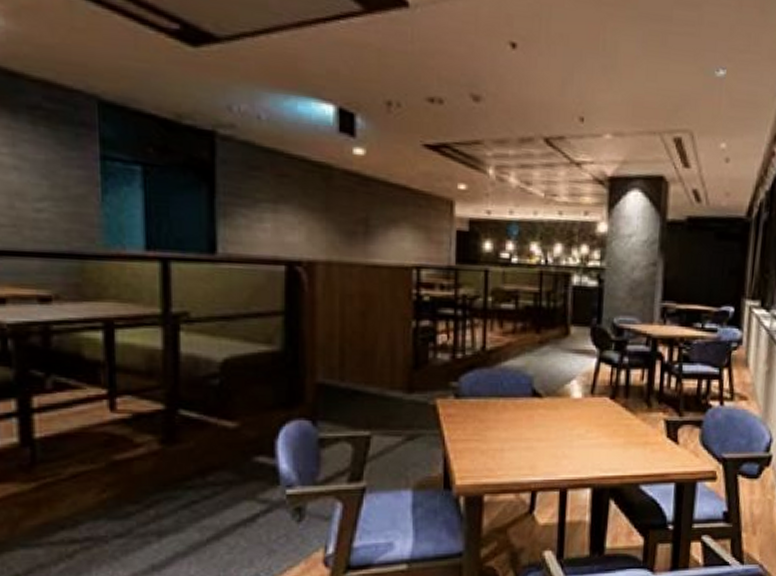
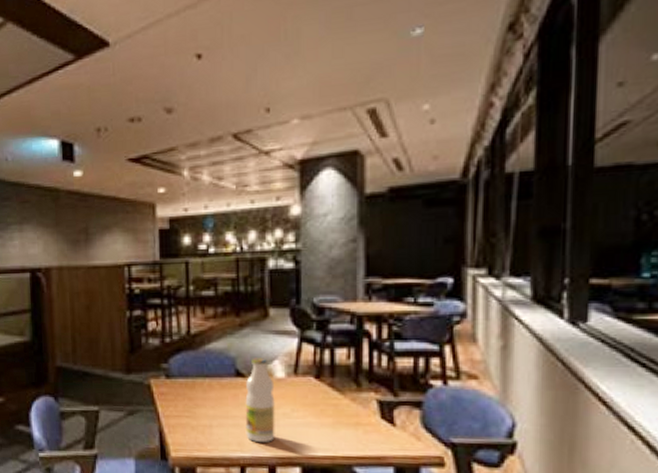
bottle: none [539,377,571,465] -> present [245,358,275,442]

